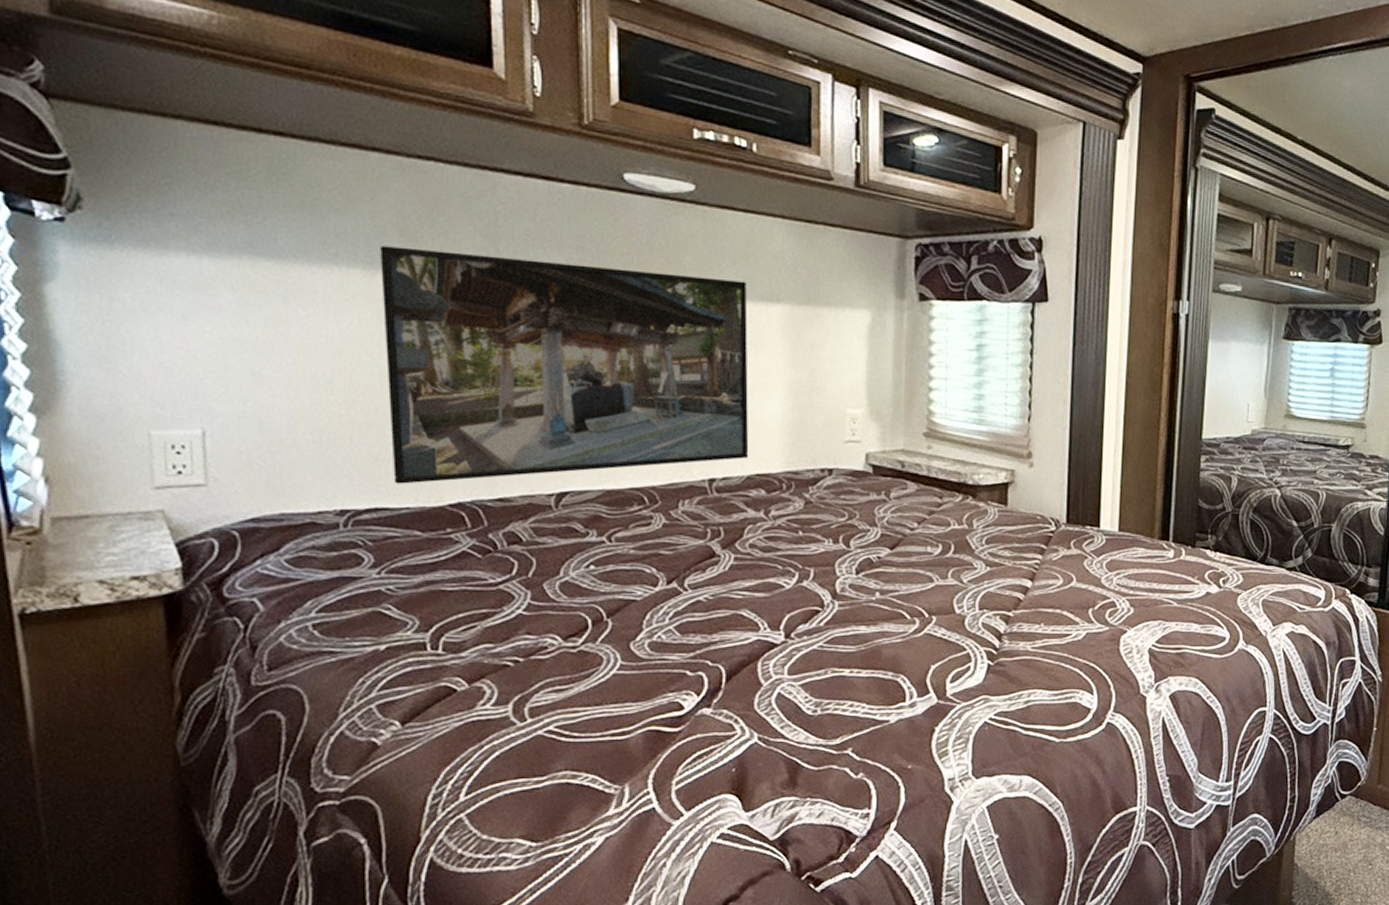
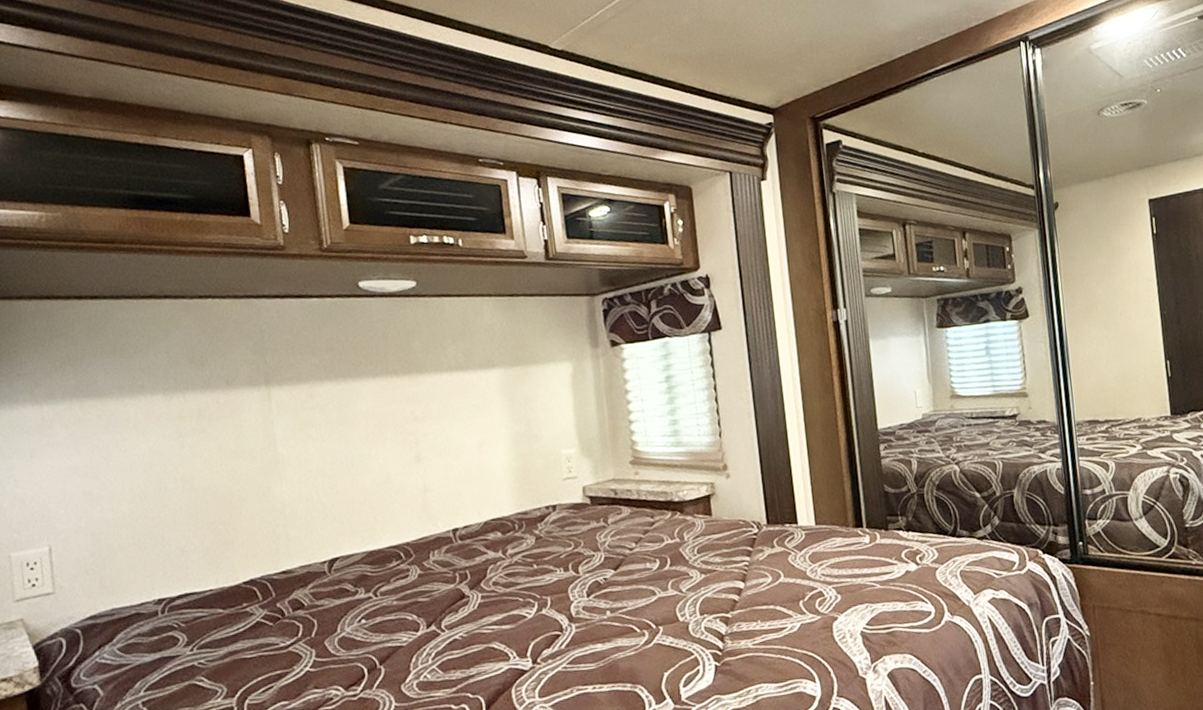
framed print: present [380,246,749,484] -> none [175,354,484,571]

